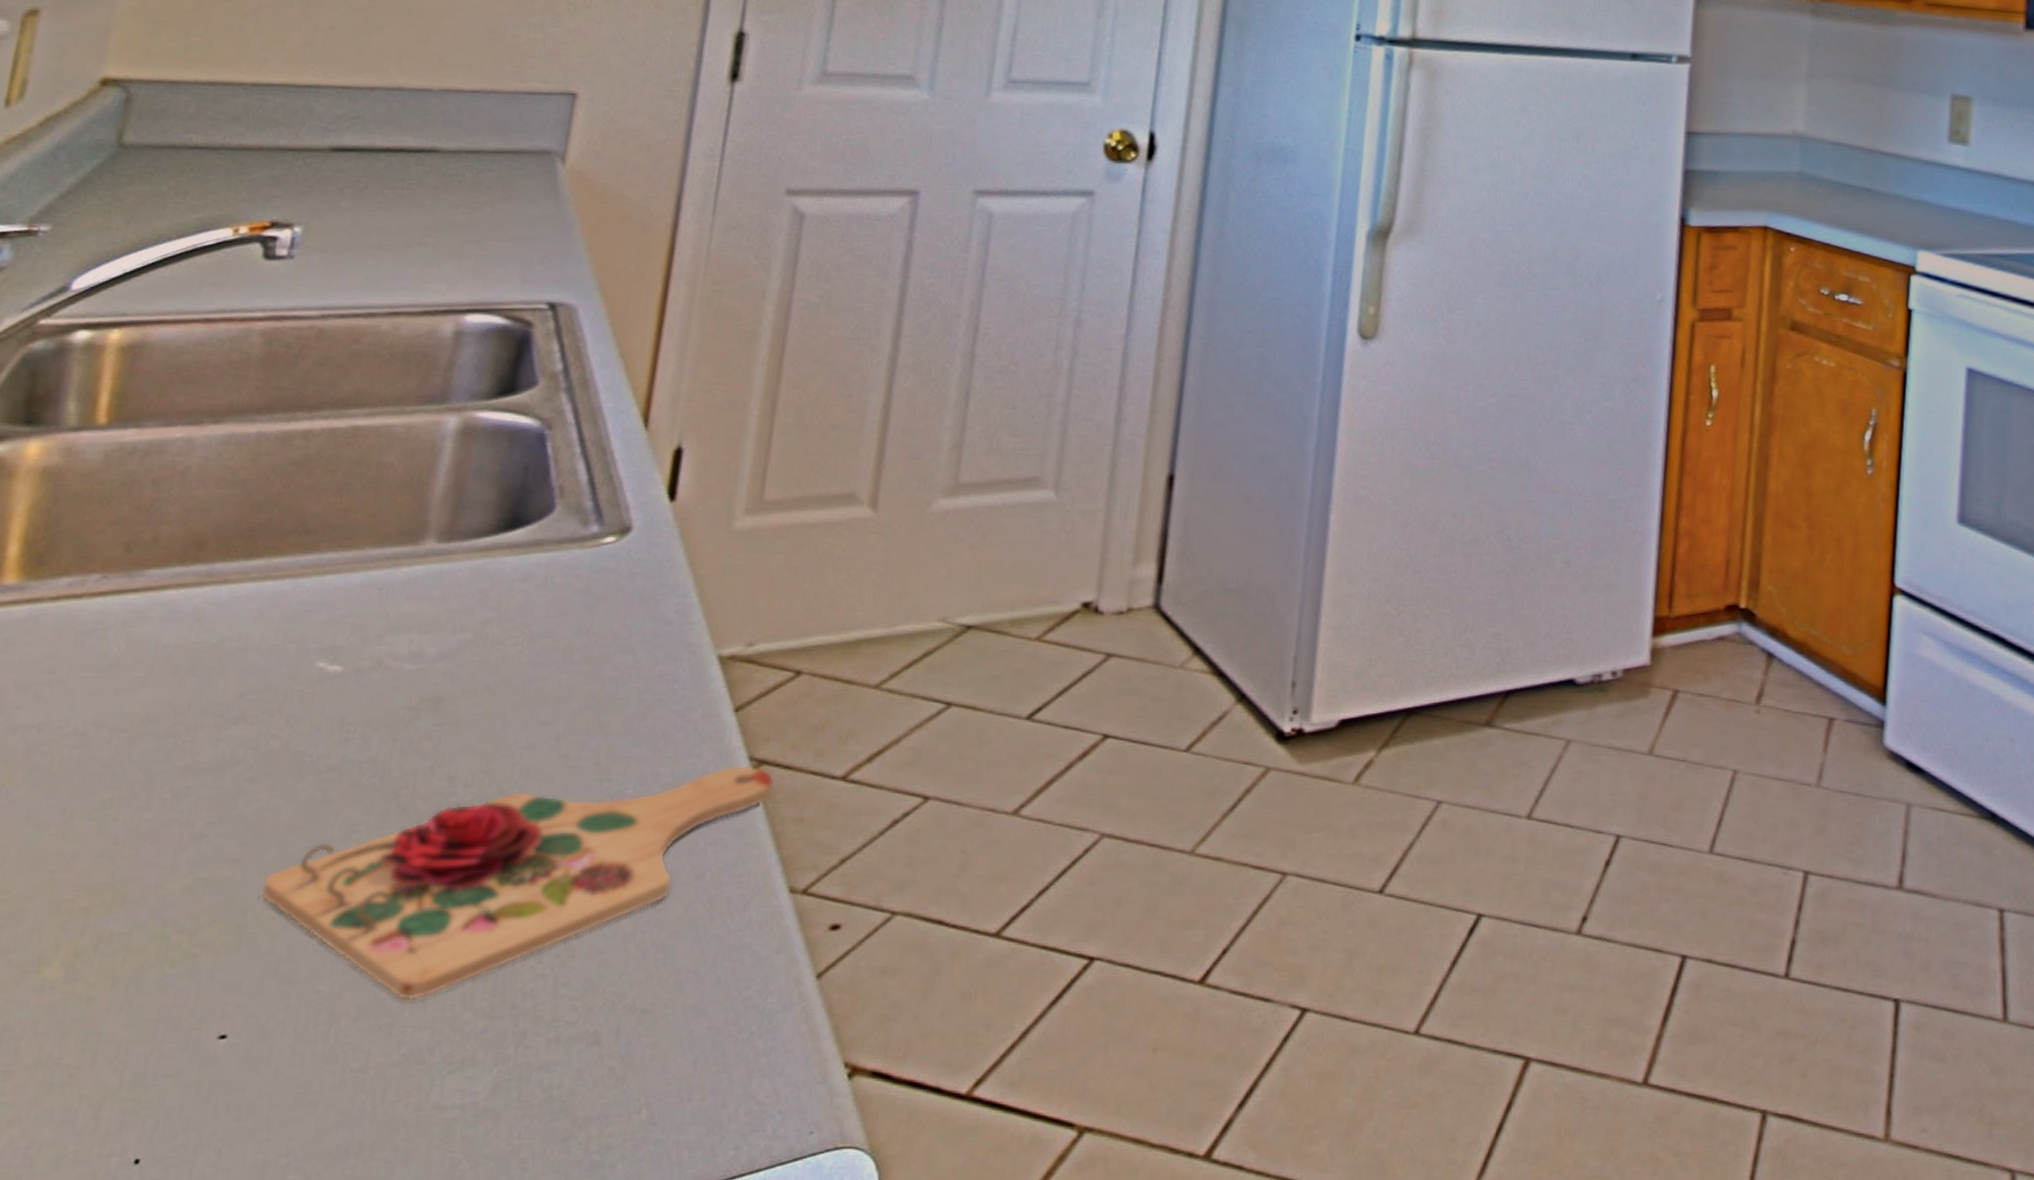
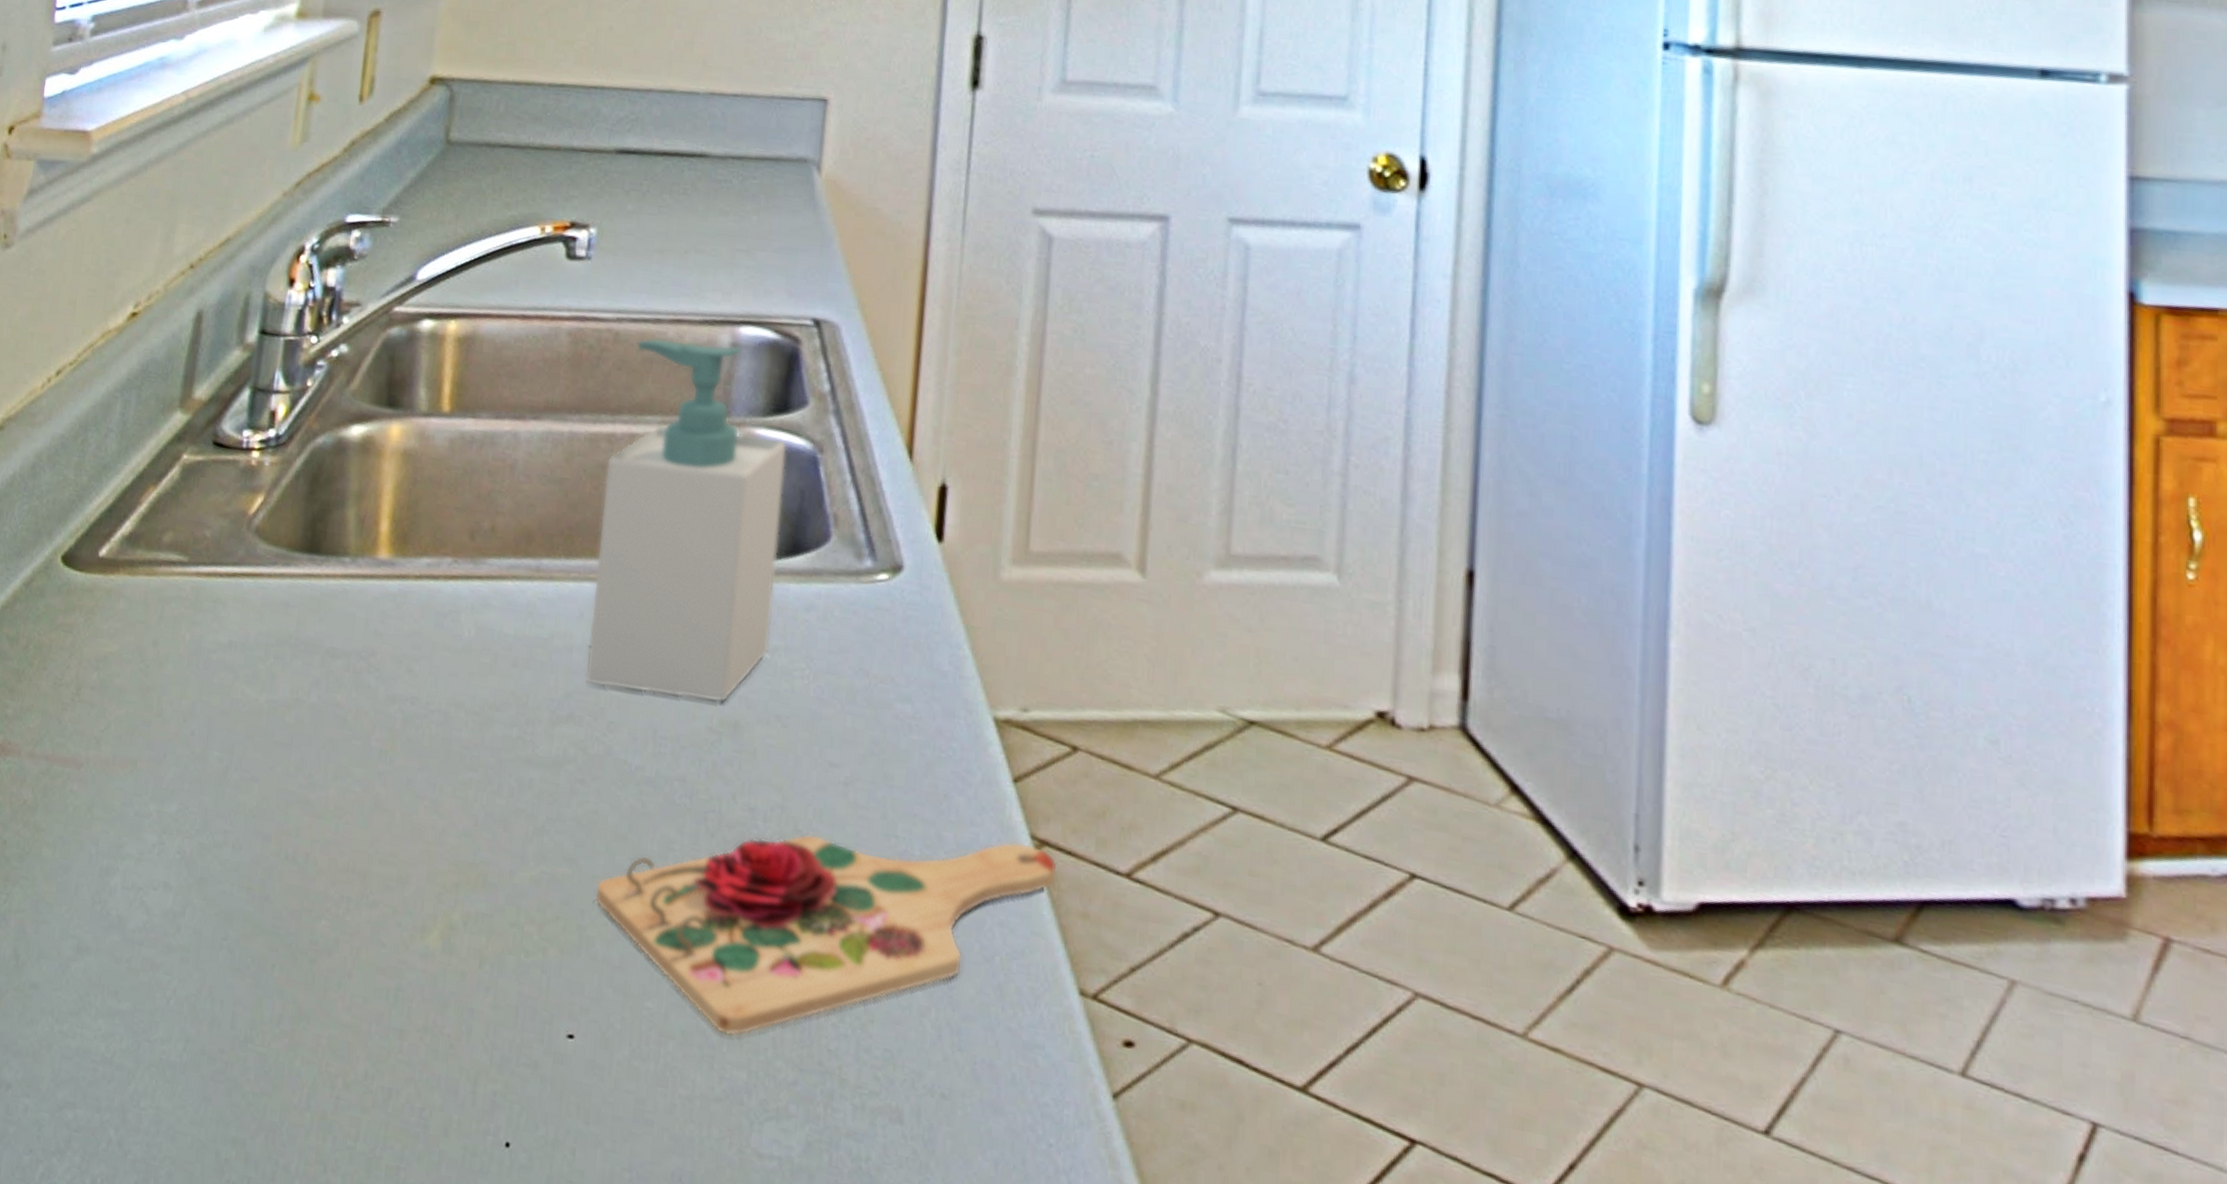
soap bottle: none [261,331,513,684] -> present [585,337,788,703]

